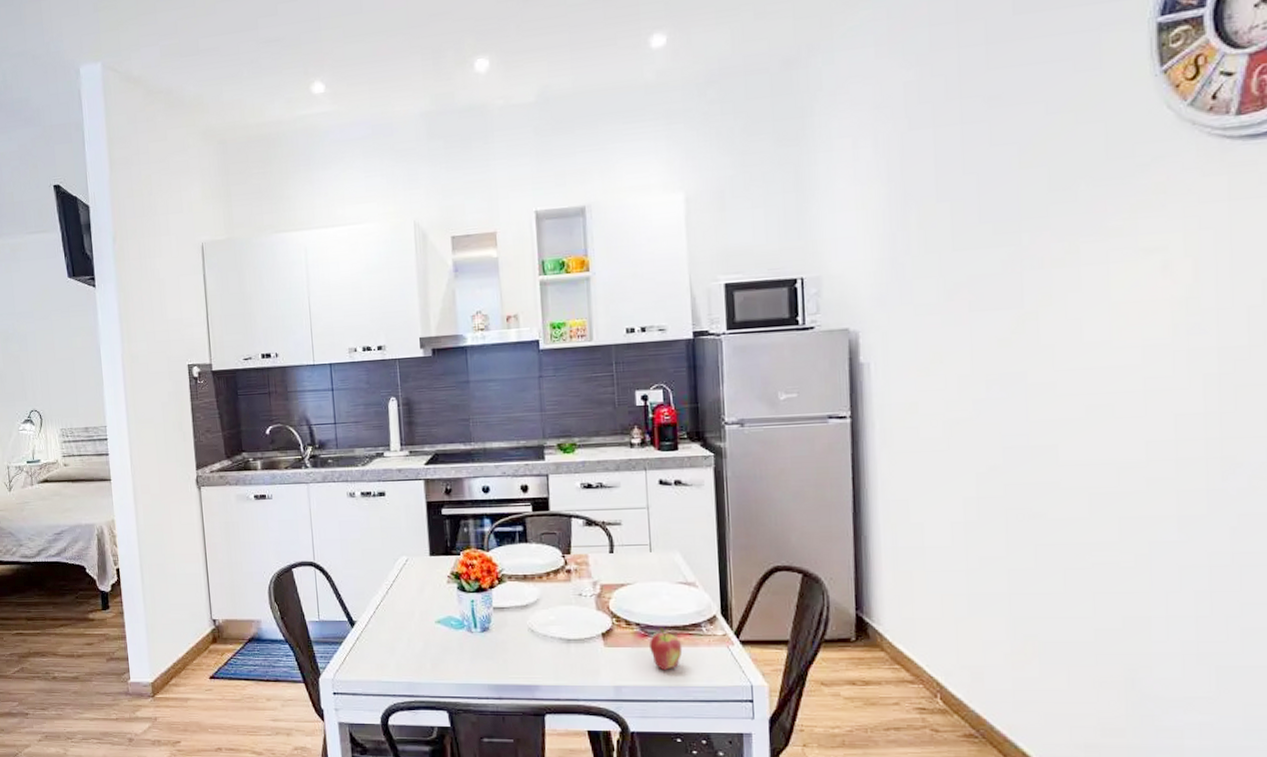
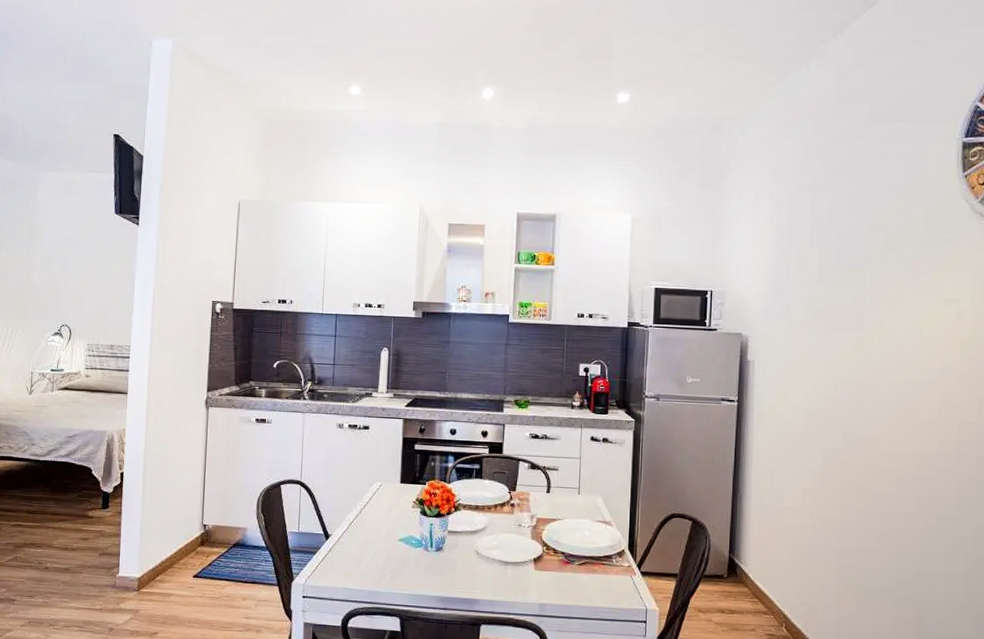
fruit: present [650,626,683,671] -> none [571,556,596,593]

